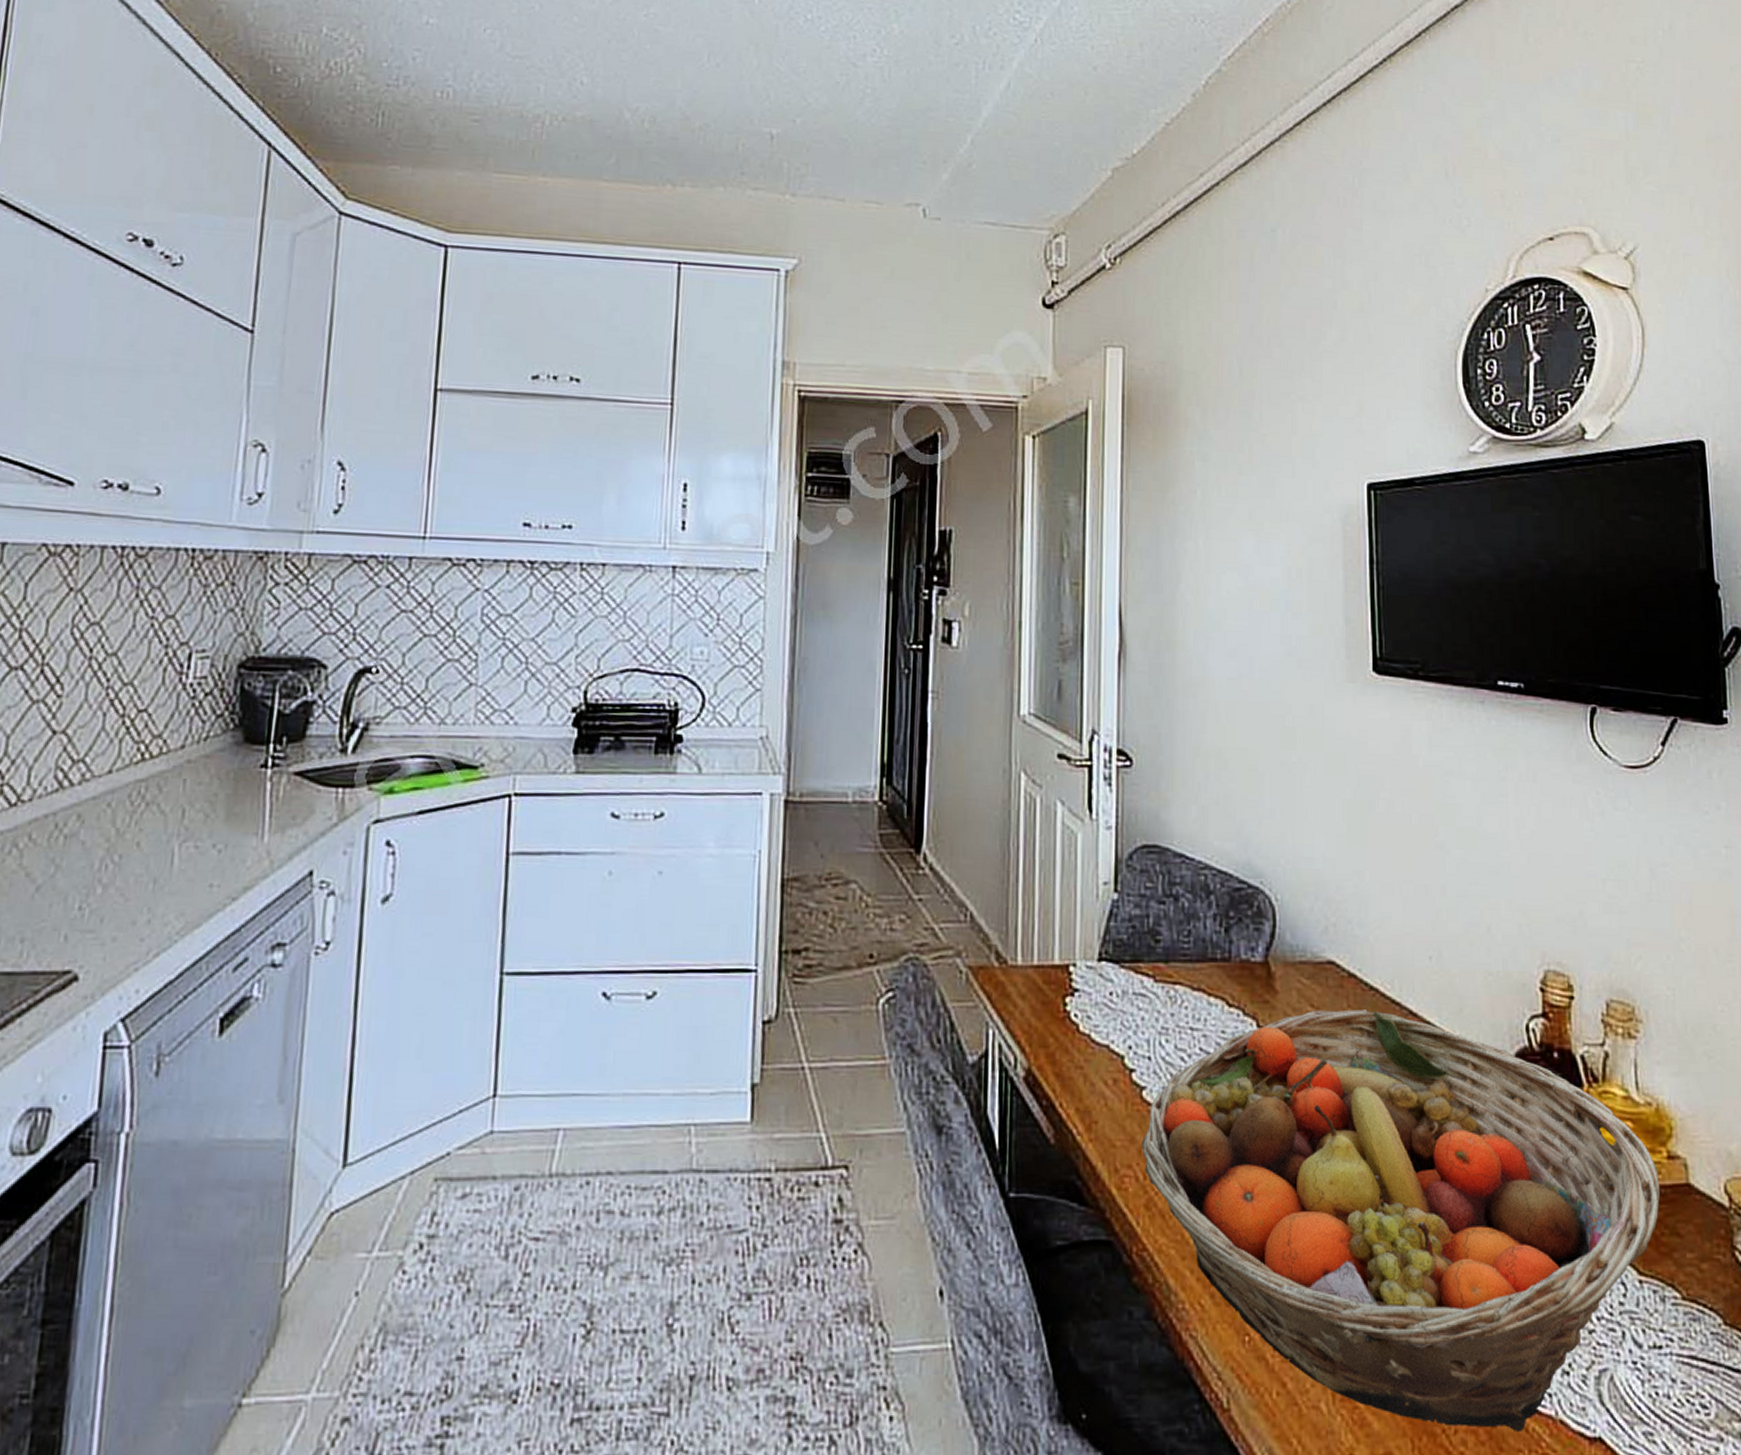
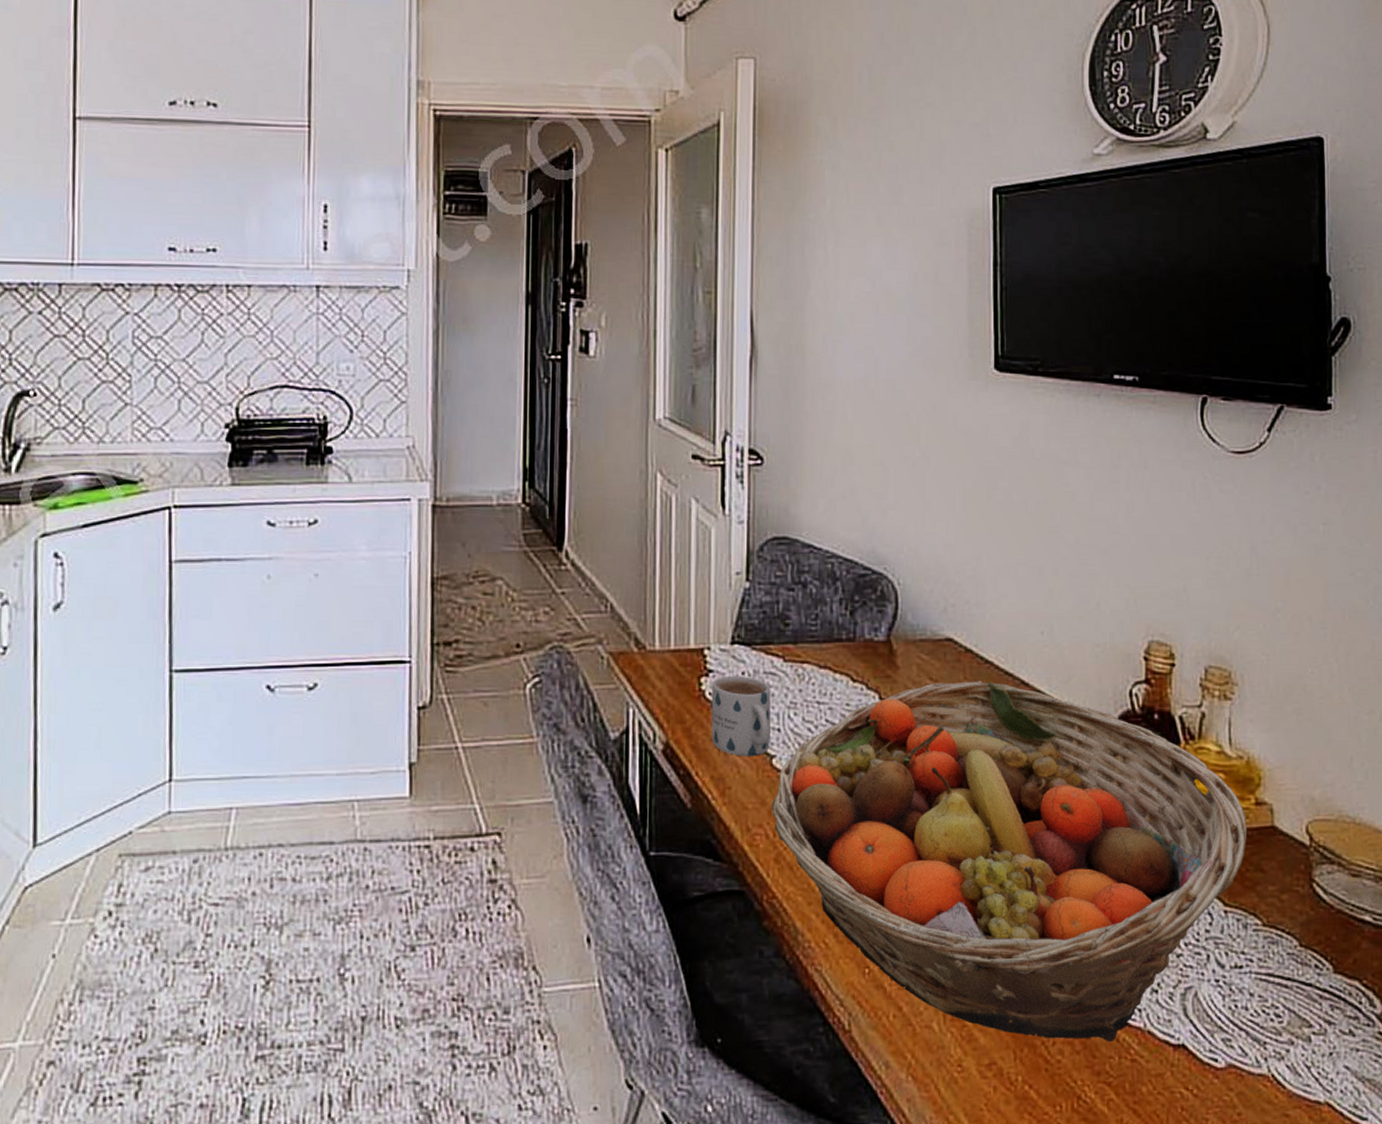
mug: none [1076,995,1141,1087] -> present [711,675,771,757]

